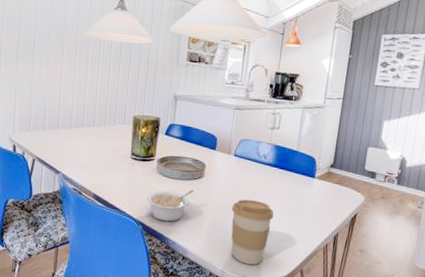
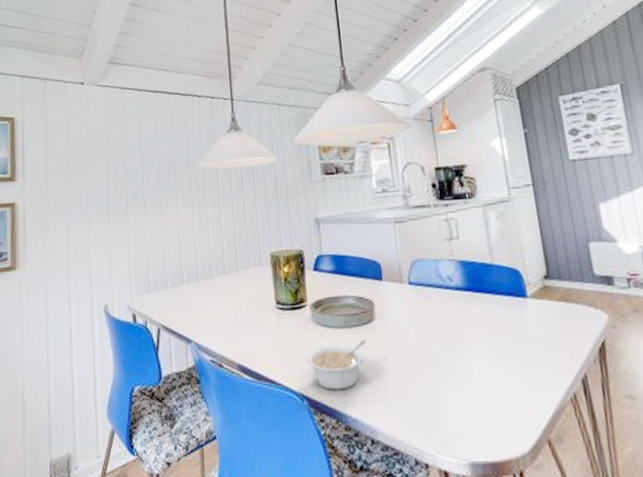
coffee cup: present [231,199,274,265] -> none [422,342,487,440]

